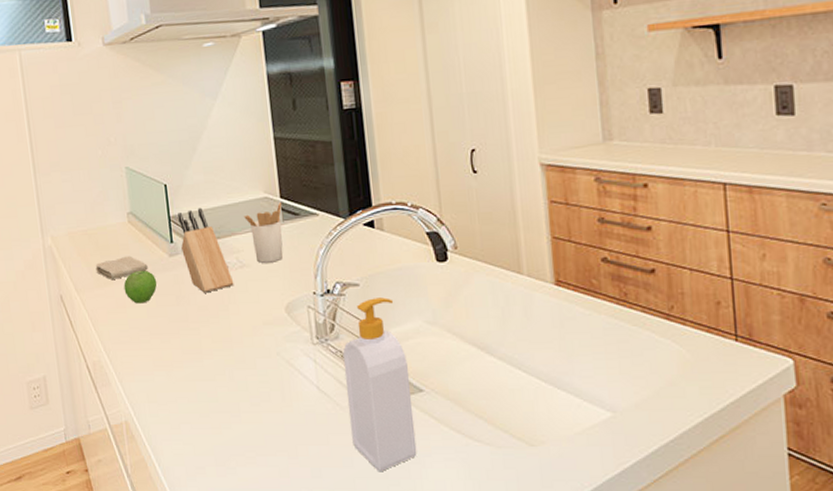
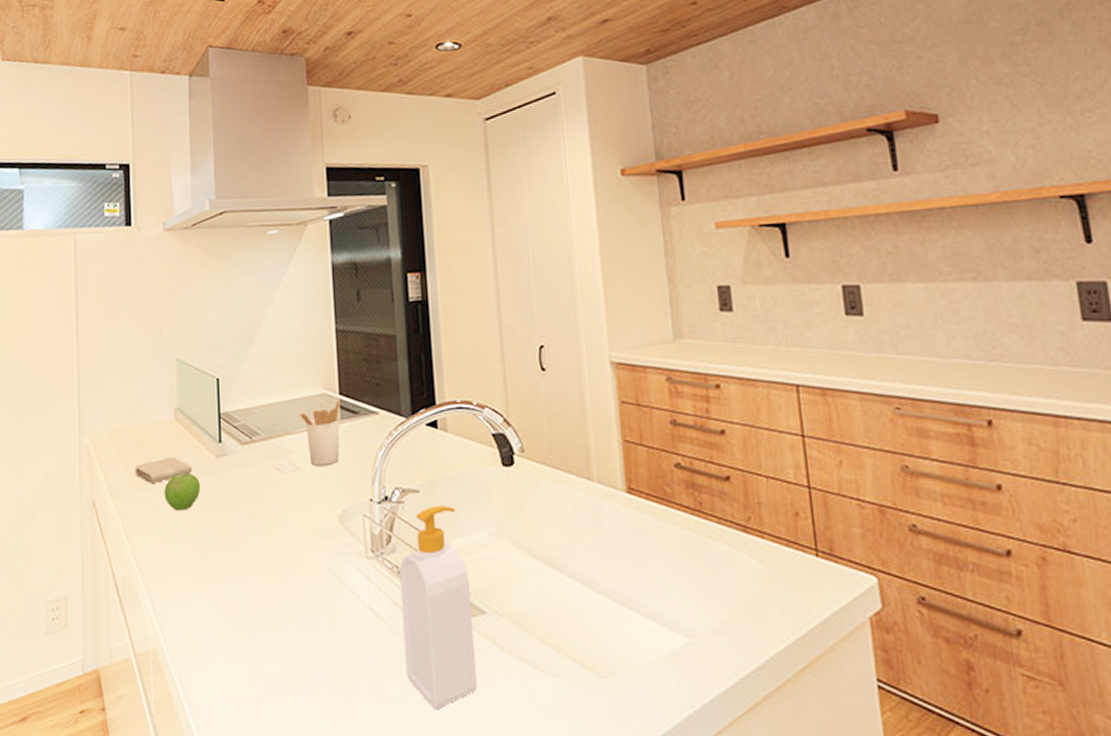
knife block: present [178,207,234,293] -> none [229,404,285,499]

